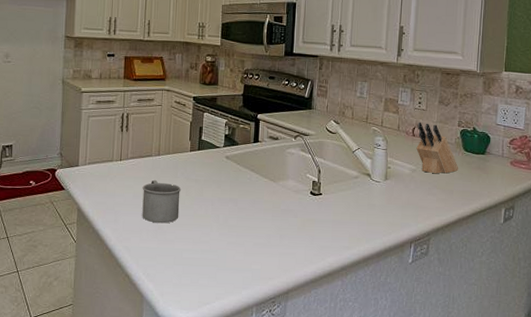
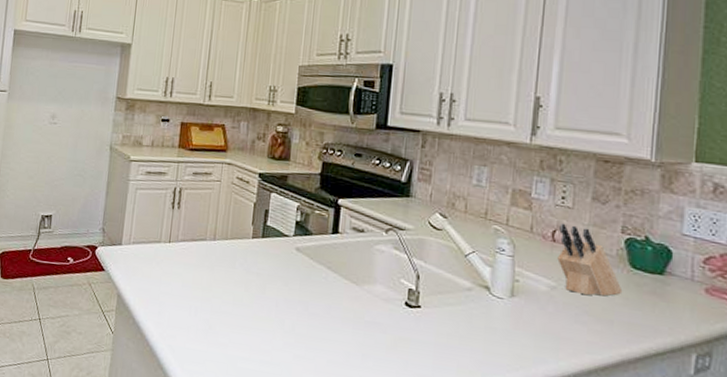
mug: present [142,179,182,224] -> none [190,268,240,323]

